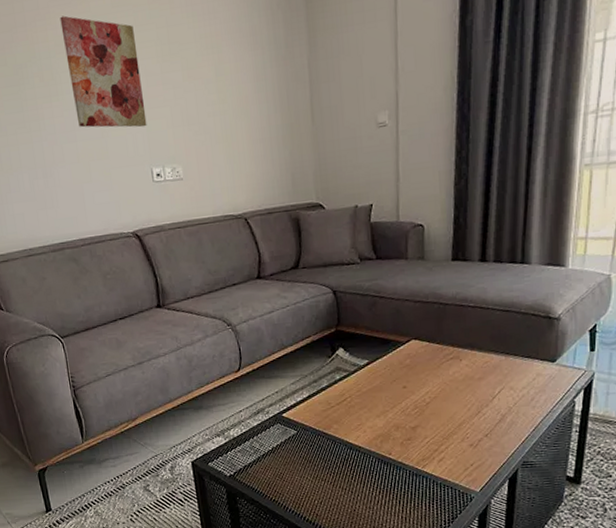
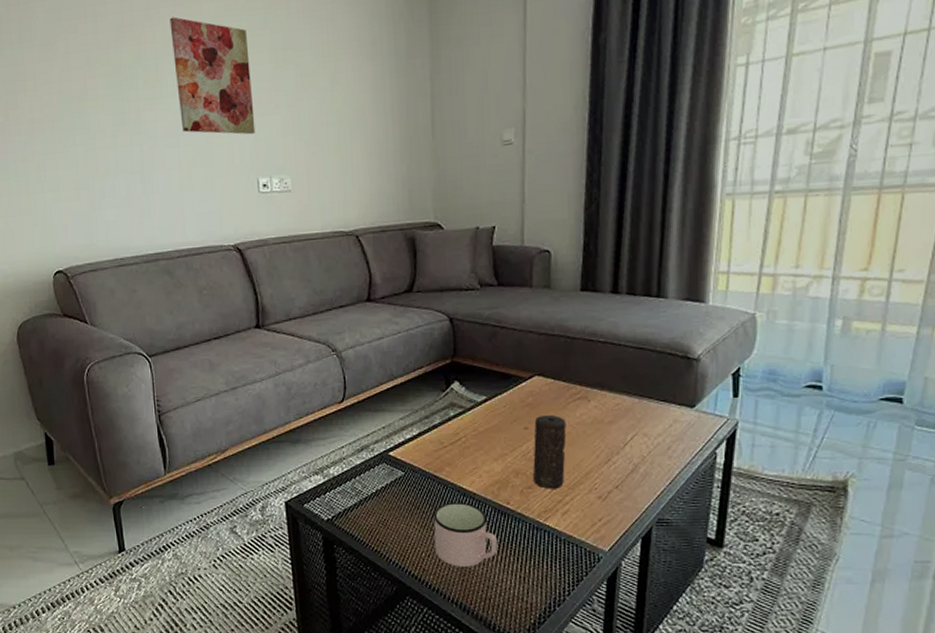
mug: none [324,454,381,511] -> present [433,502,497,567]
candle: none [411,374,441,440] -> present [532,414,567,489]

